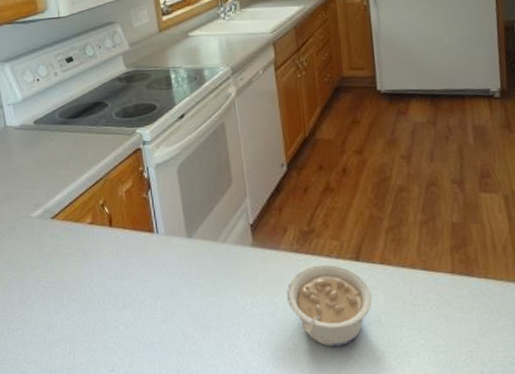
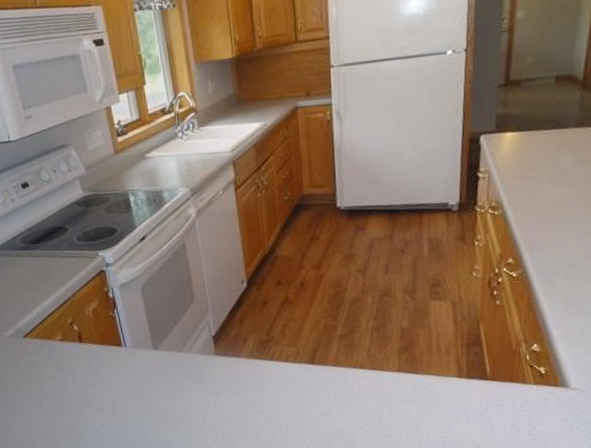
legume: present [286,264,372,347] -> none [246,367,324,435]

